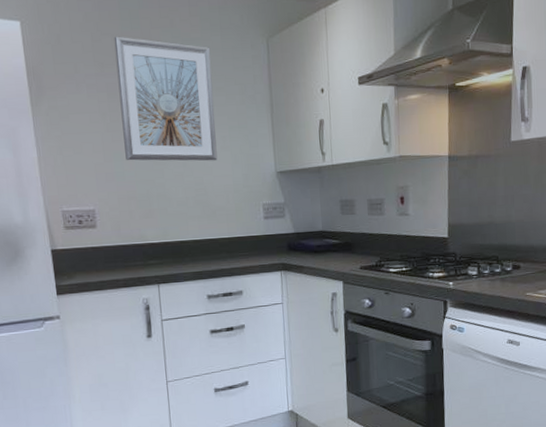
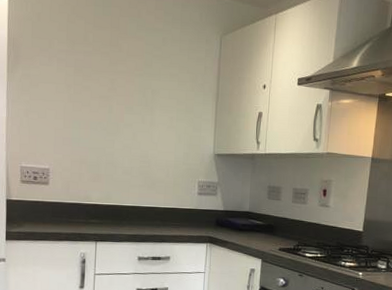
picture frame: present [114,36,218,161] -> none [83,20,170,138]

